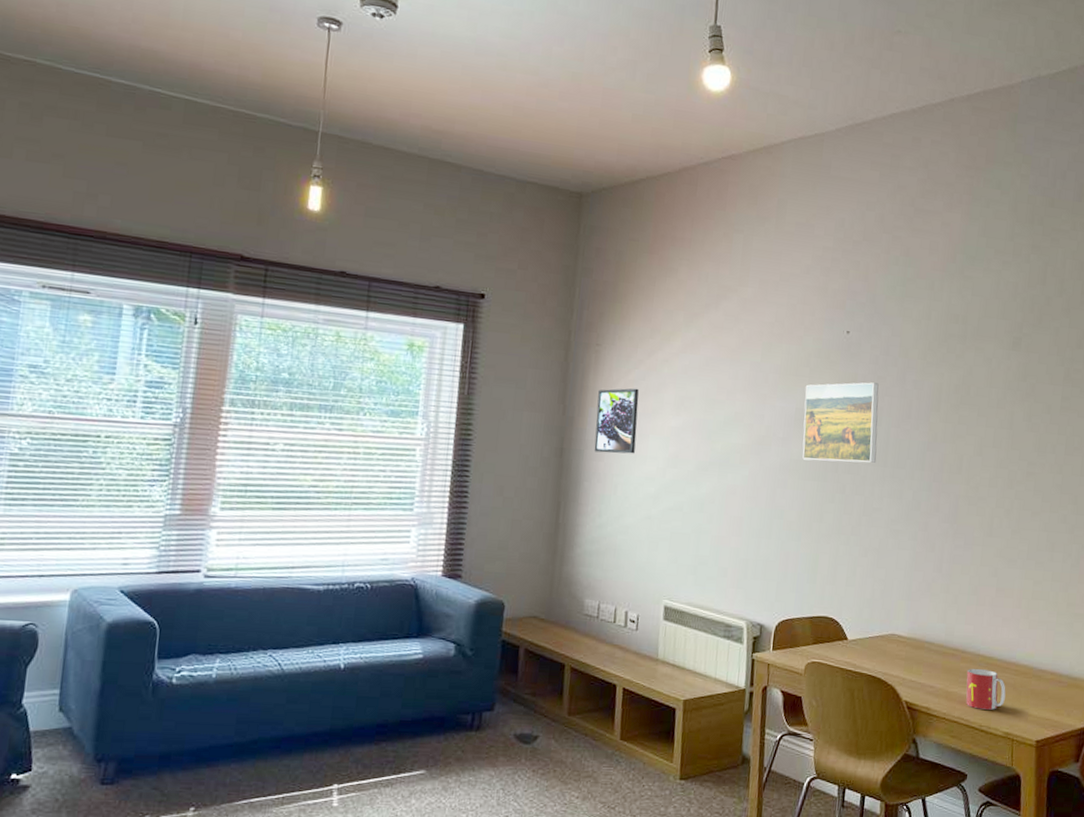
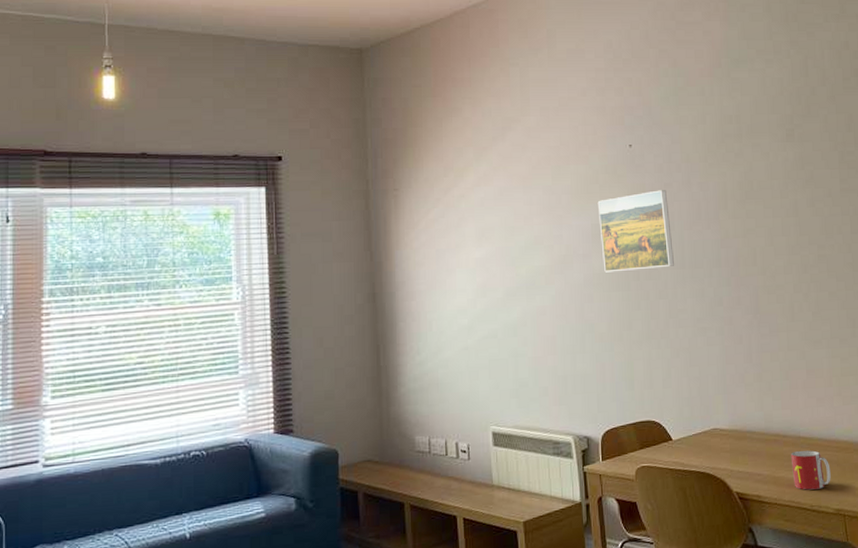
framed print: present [594,388,639,454] -> none [402,226,444,293]

